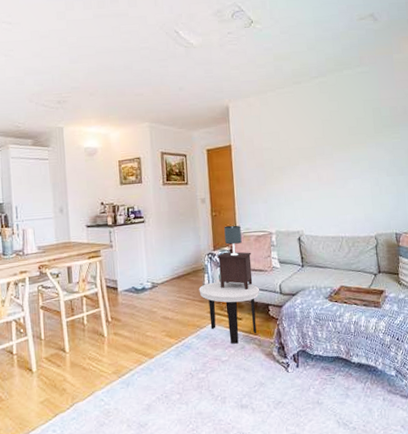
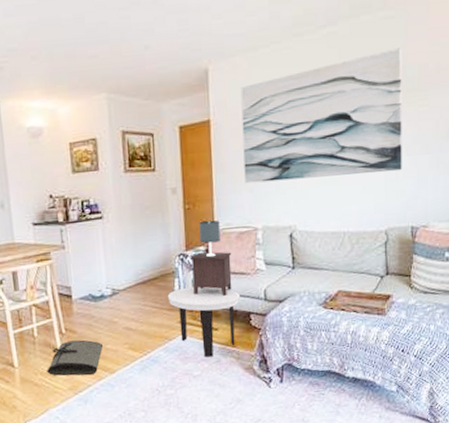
tool roll: none [94,327,144,361] -> present [47,339,104,376]
wall art: none [254,94,384,196] -> present [240,48,402,184]

